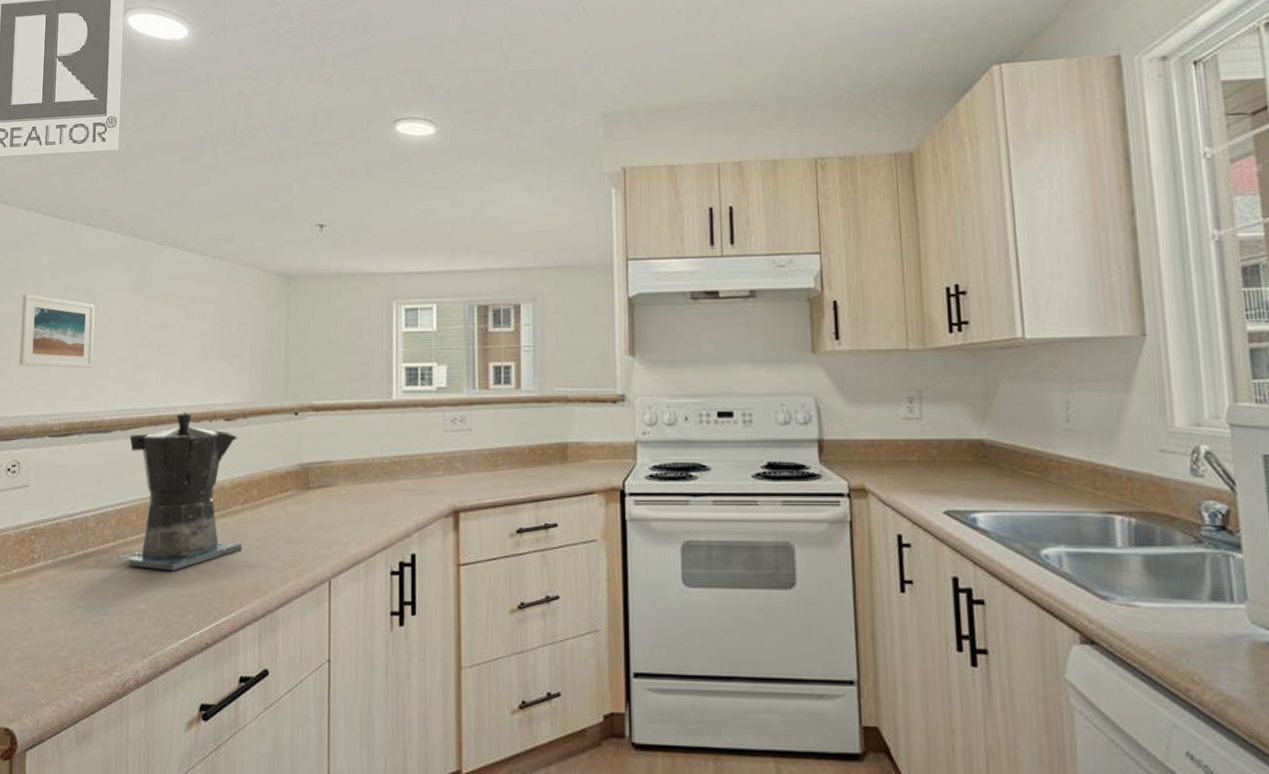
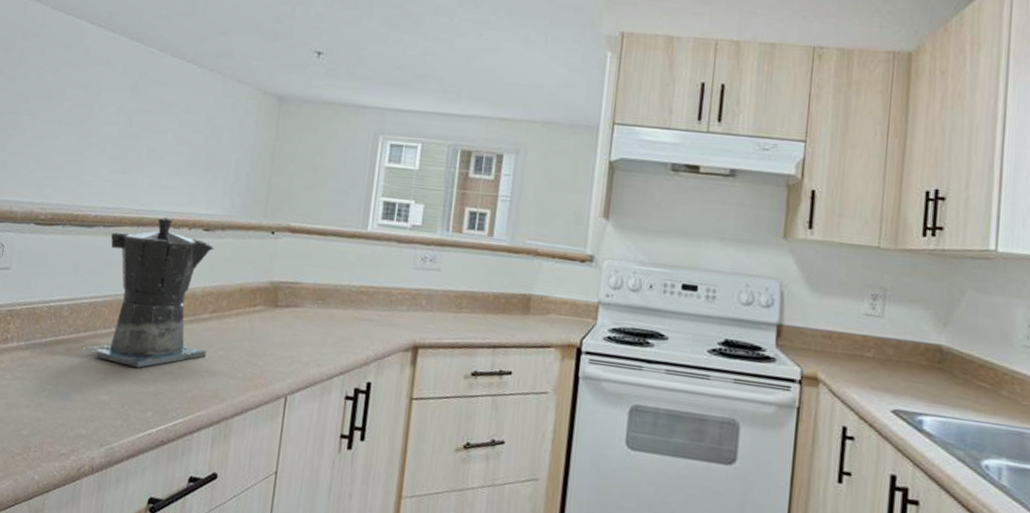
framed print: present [19,294,95,368] -> none [13,83,92,163]

